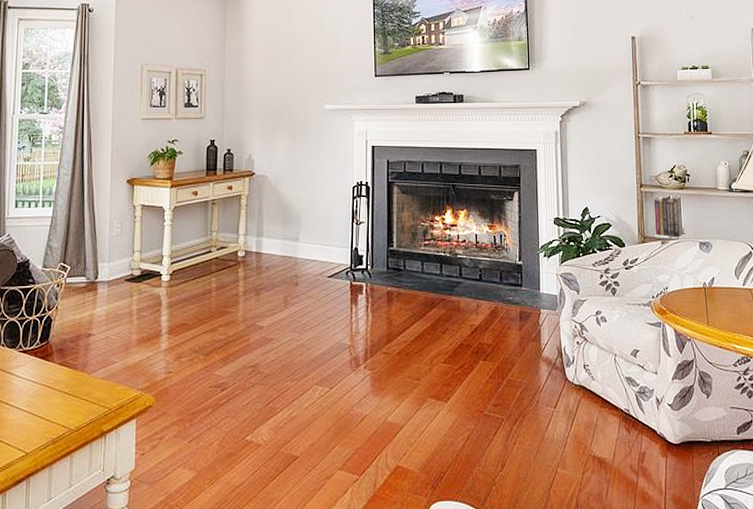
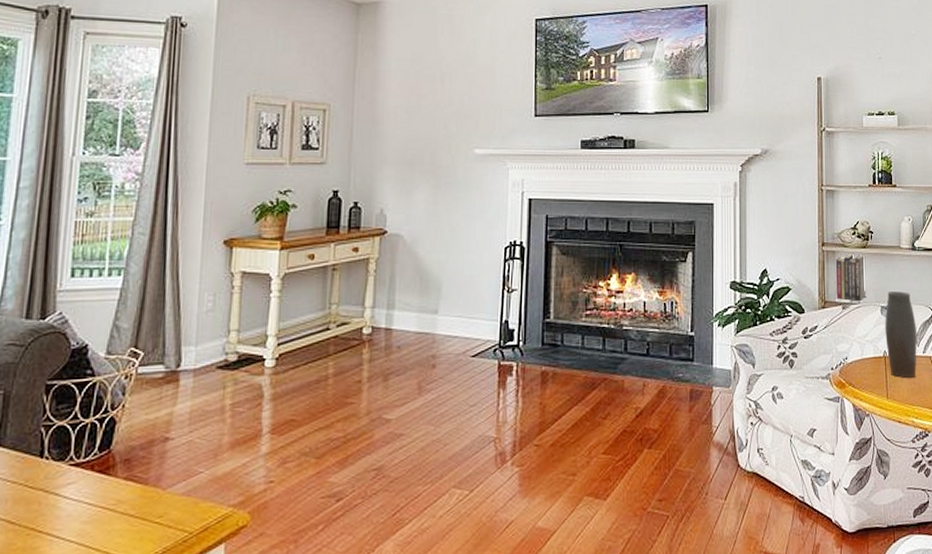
vase: none [703,229,737,308] -> present [885,291,918,378]

